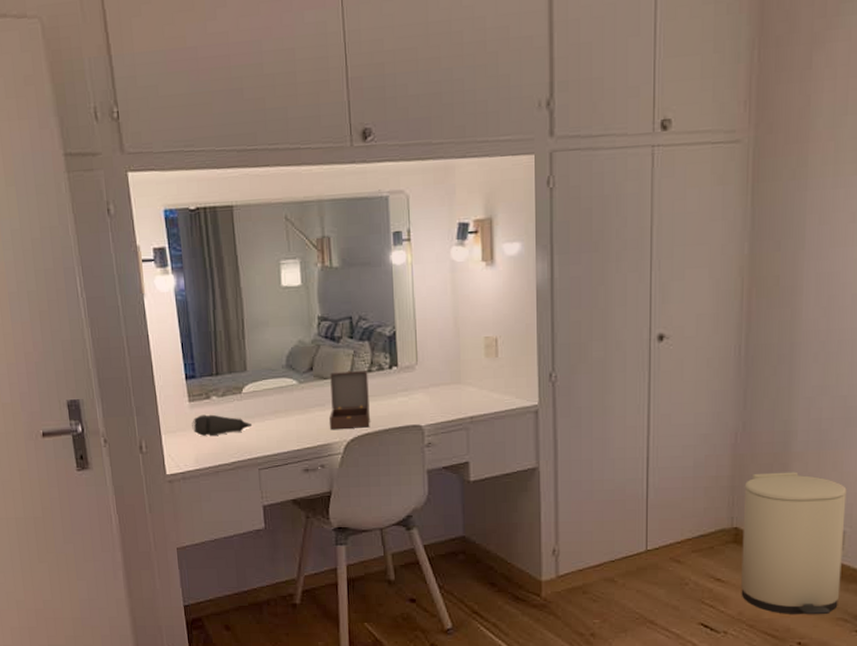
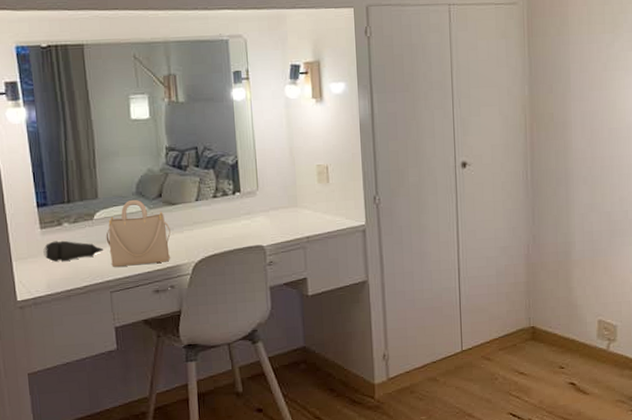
handbag: none [254,372,322,443] -> present [106,199,171,267]
jewelry box: present [329,370,370,429] -> none [178,196,216,252]
pedal bin: present [741,472,847,615] -> none [537,276,617,400]

